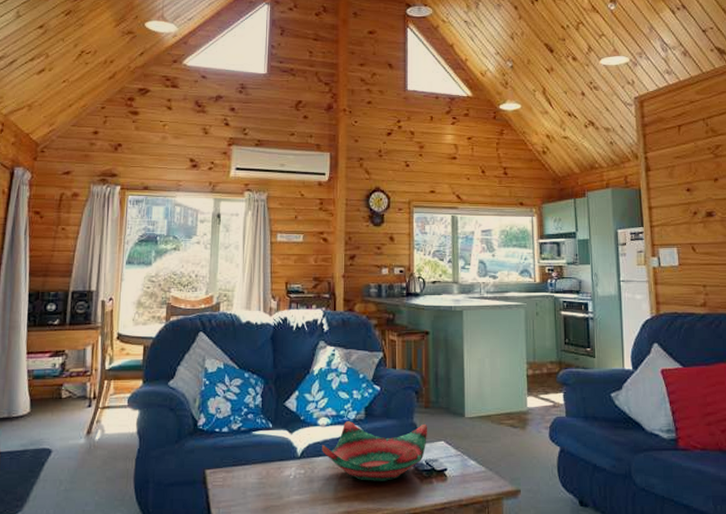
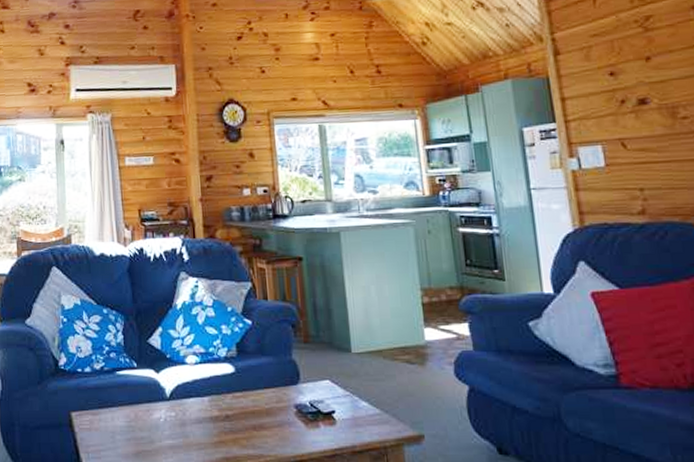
decorative bowl: present [322,421,428,481] -> none [192,359,310,425]

